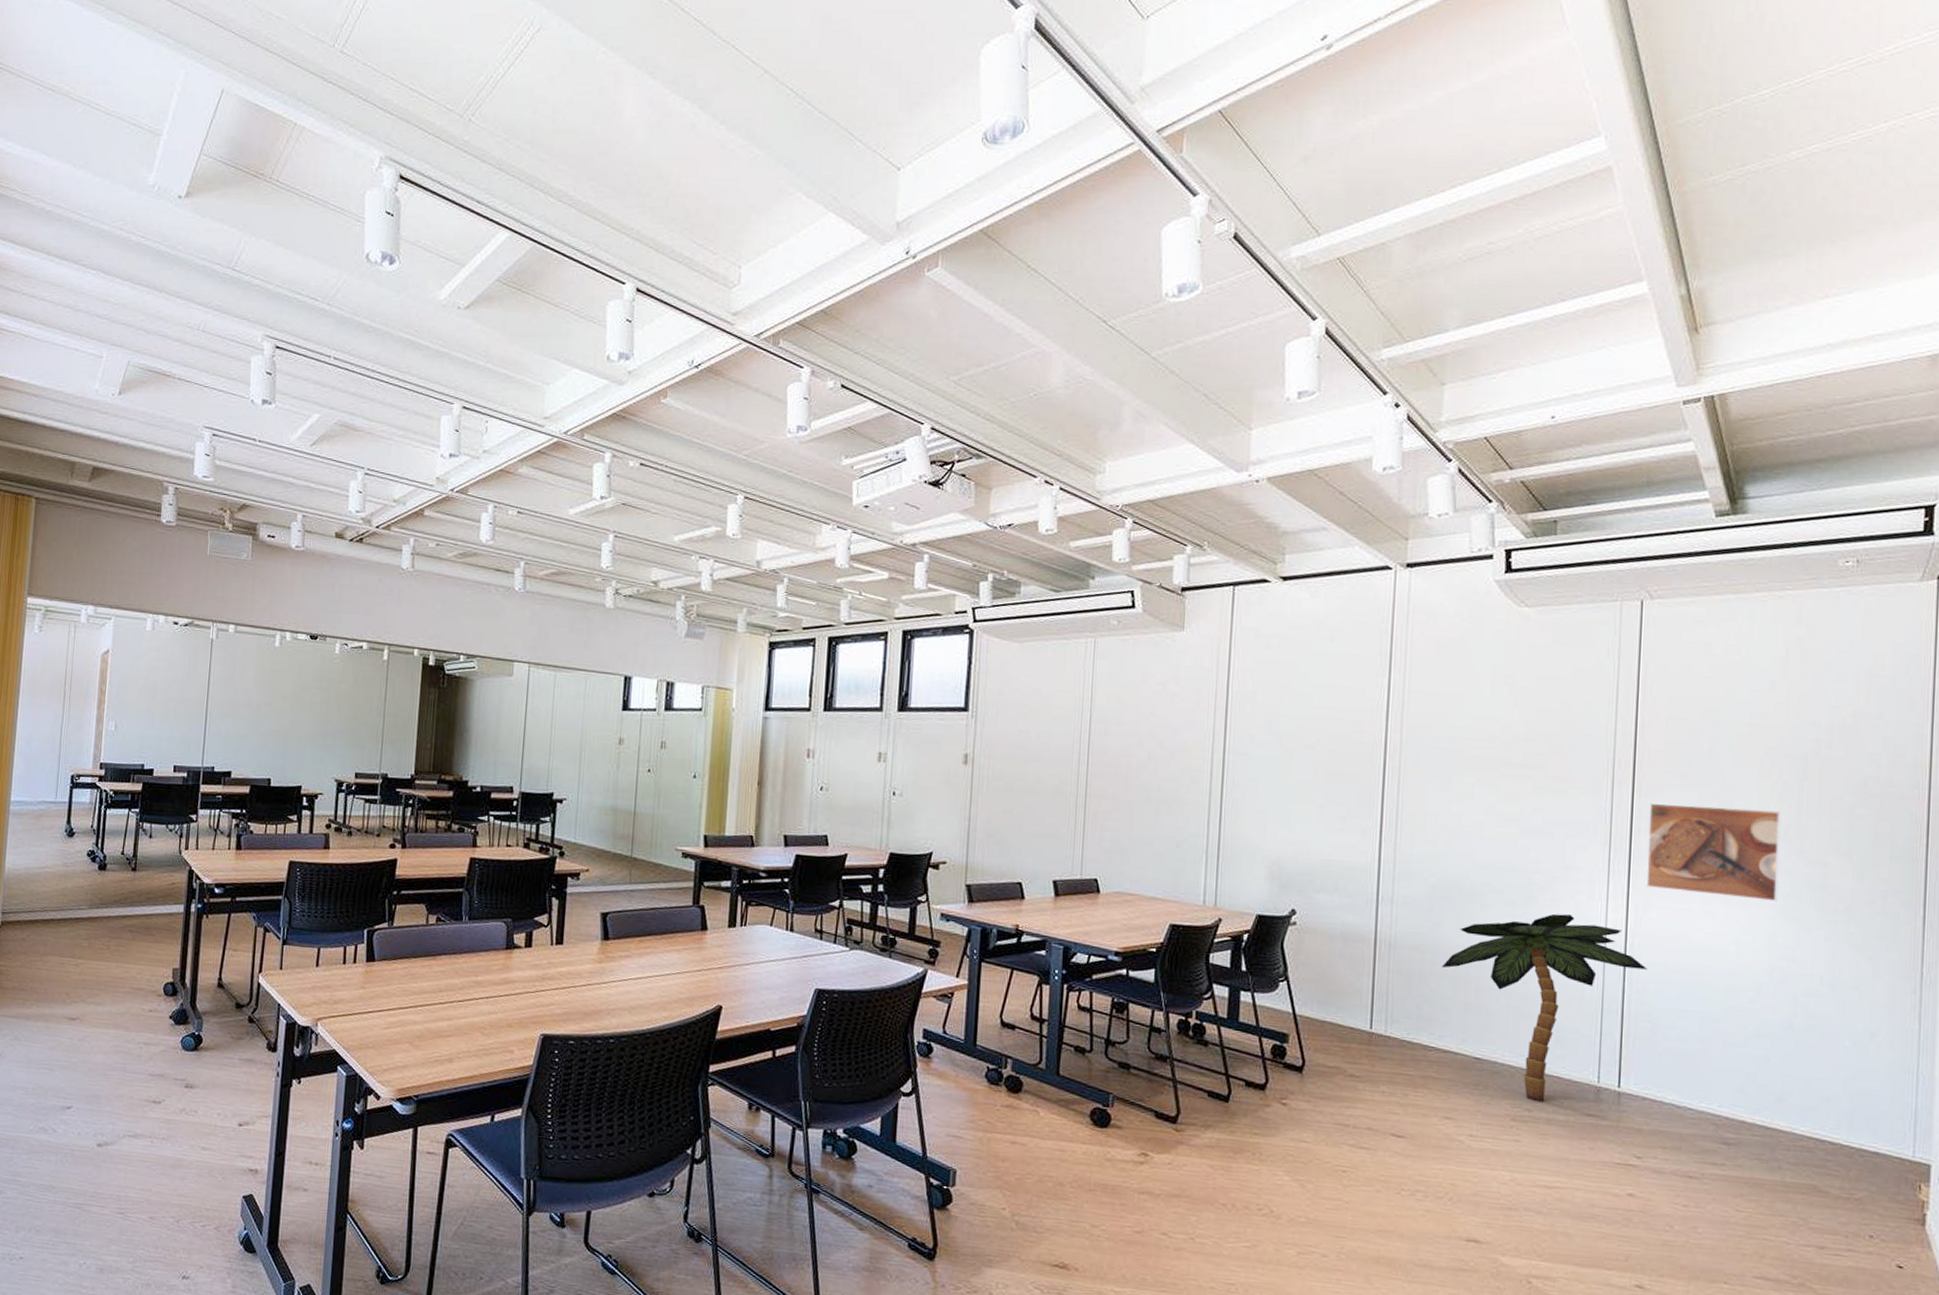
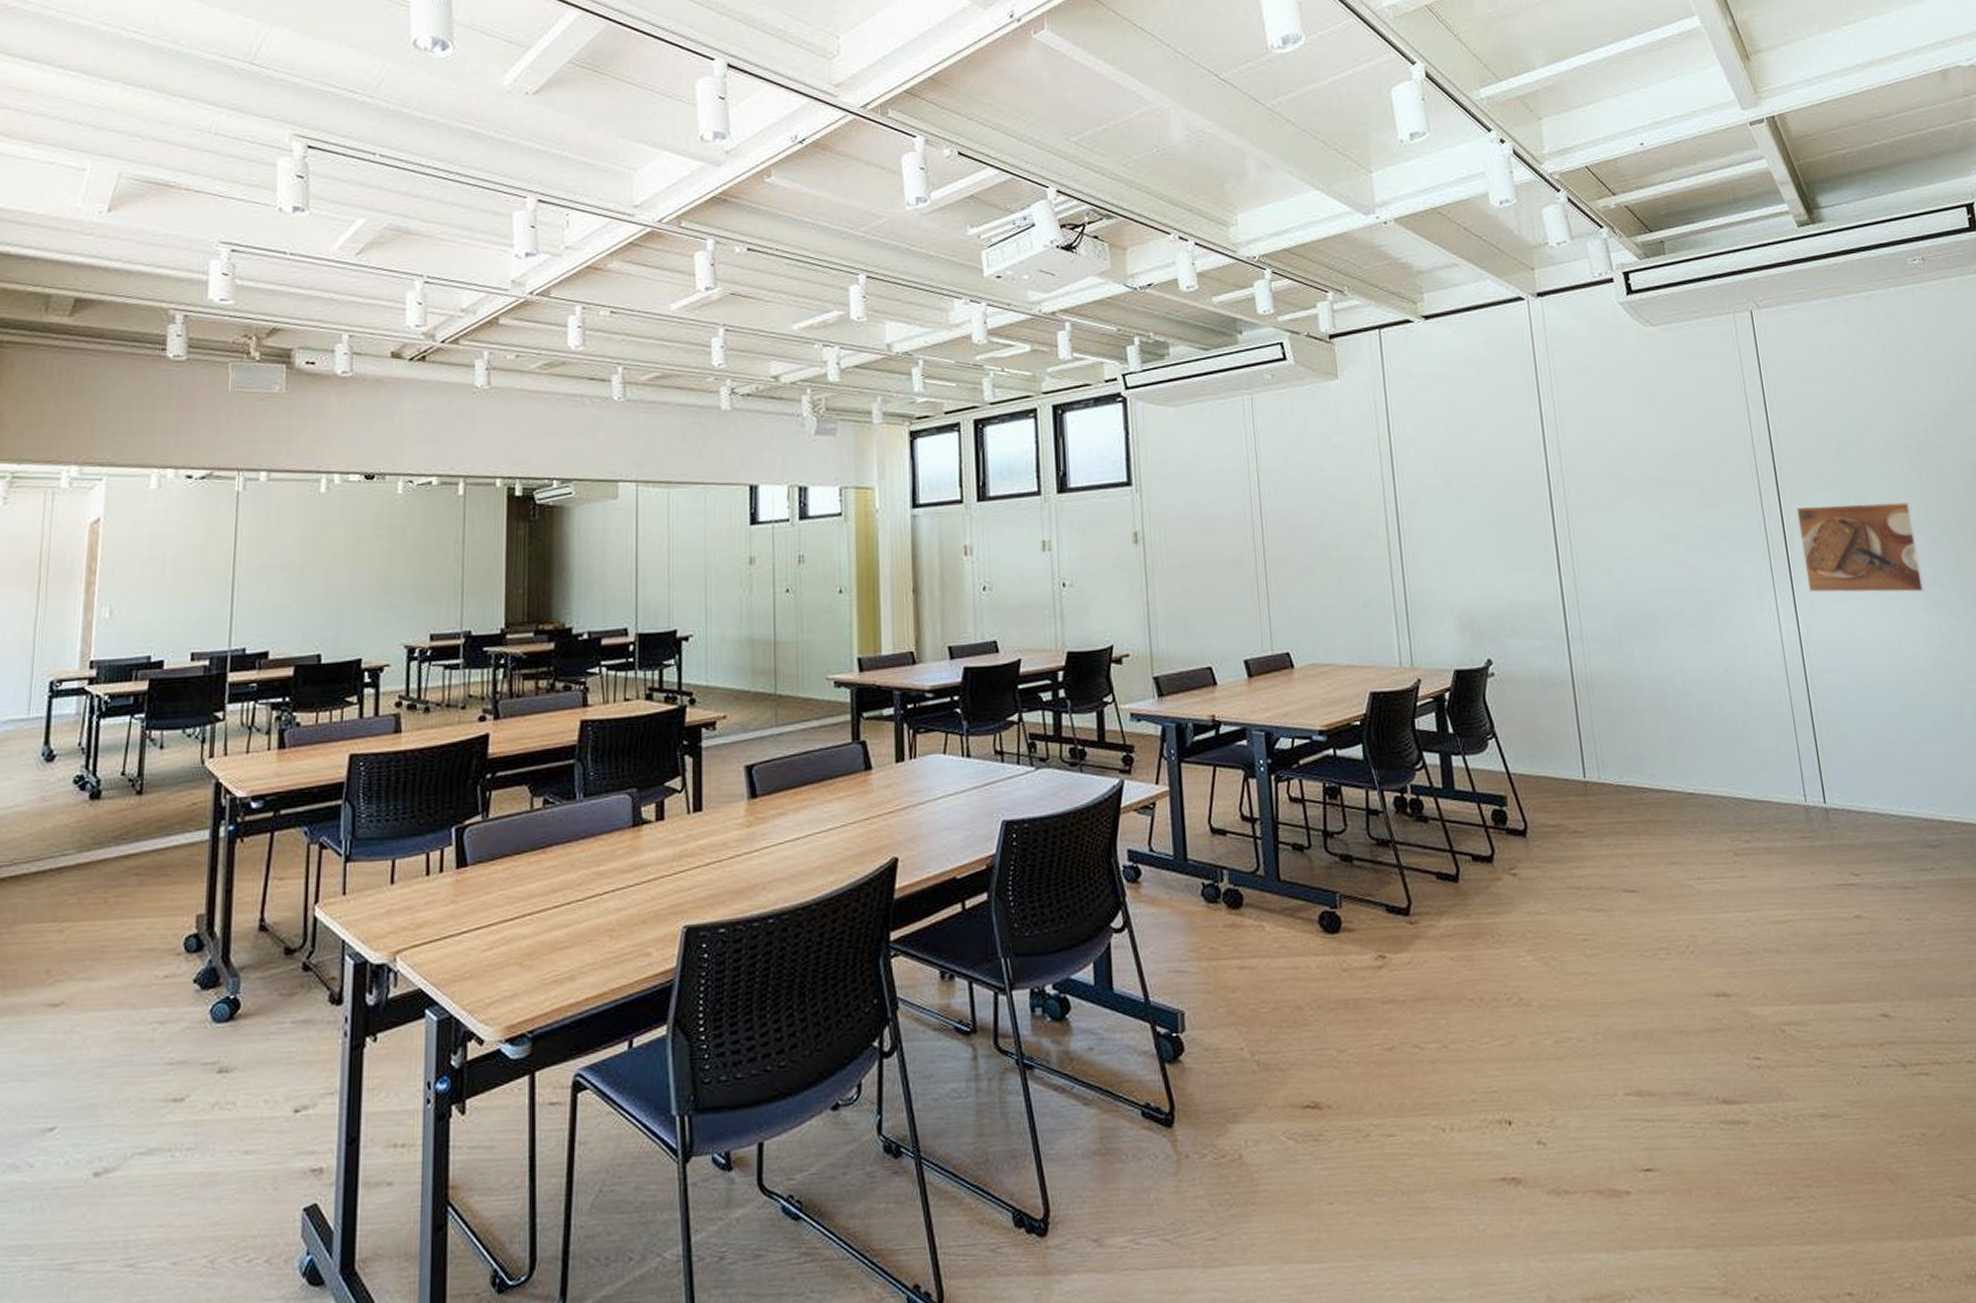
palm tree: present [1442,913,1648,1101] -> none [1640,629,1827,830]

